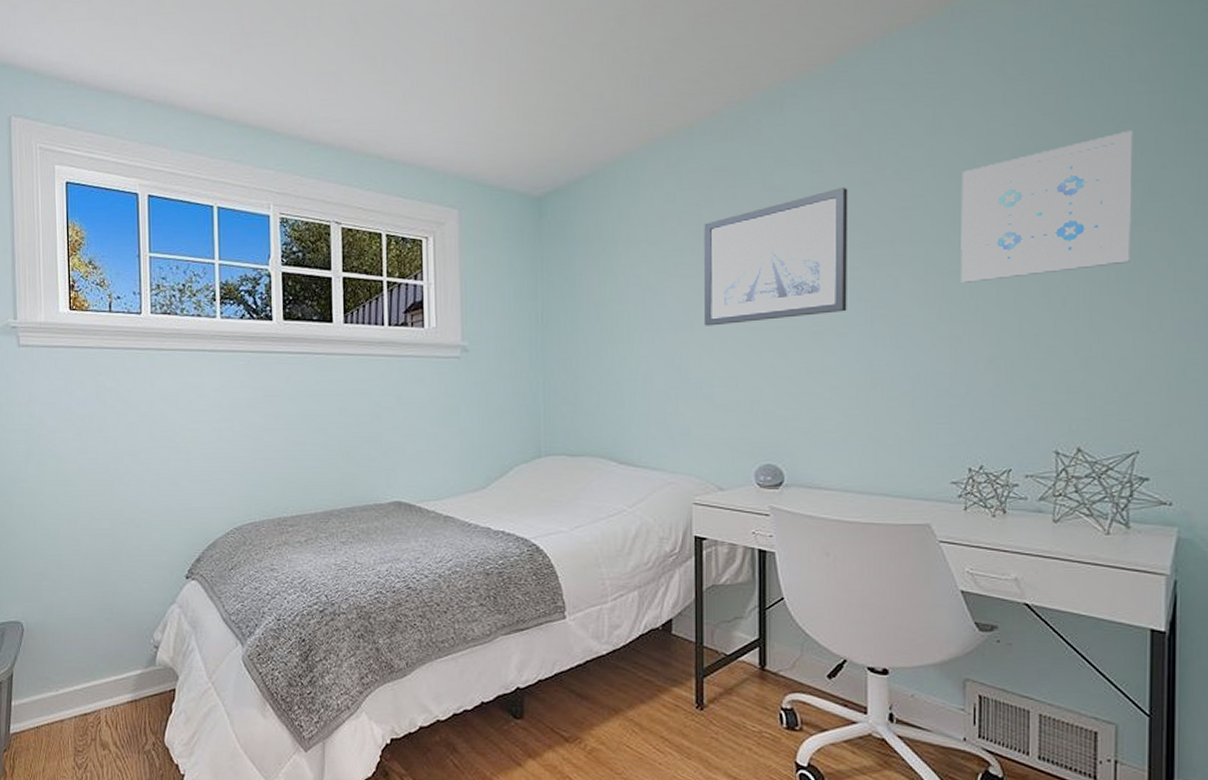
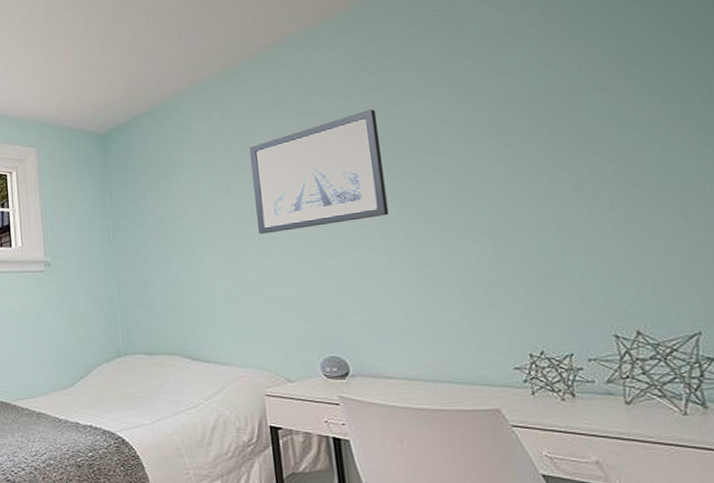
wall art: present [961,130,1133,283] -> none [478,44,656,185]

